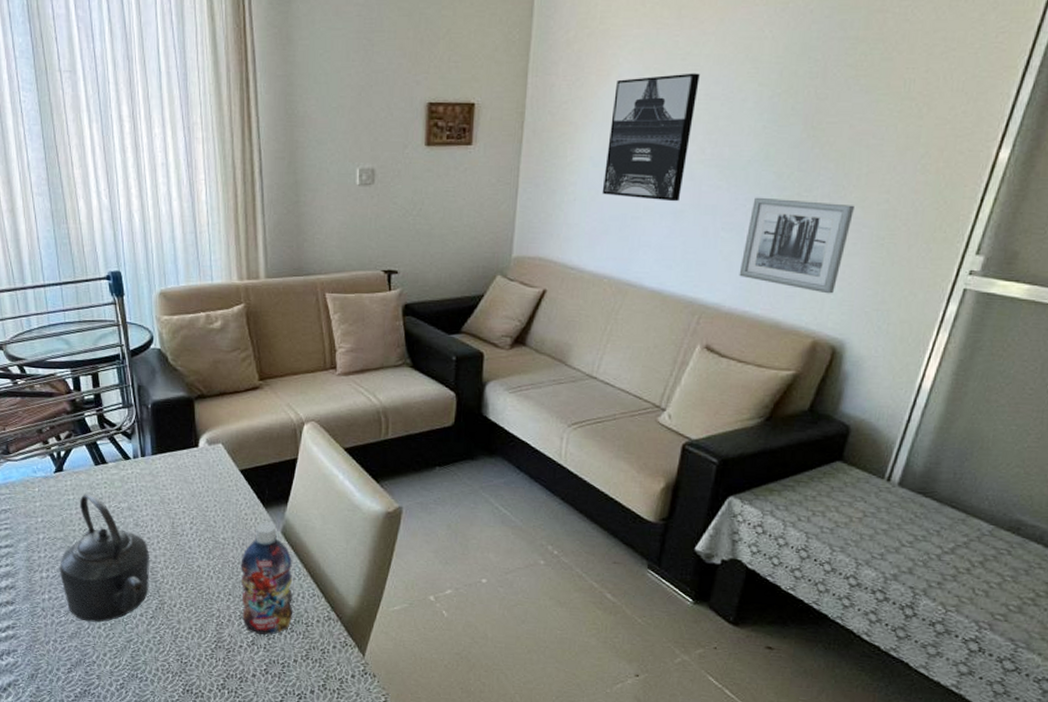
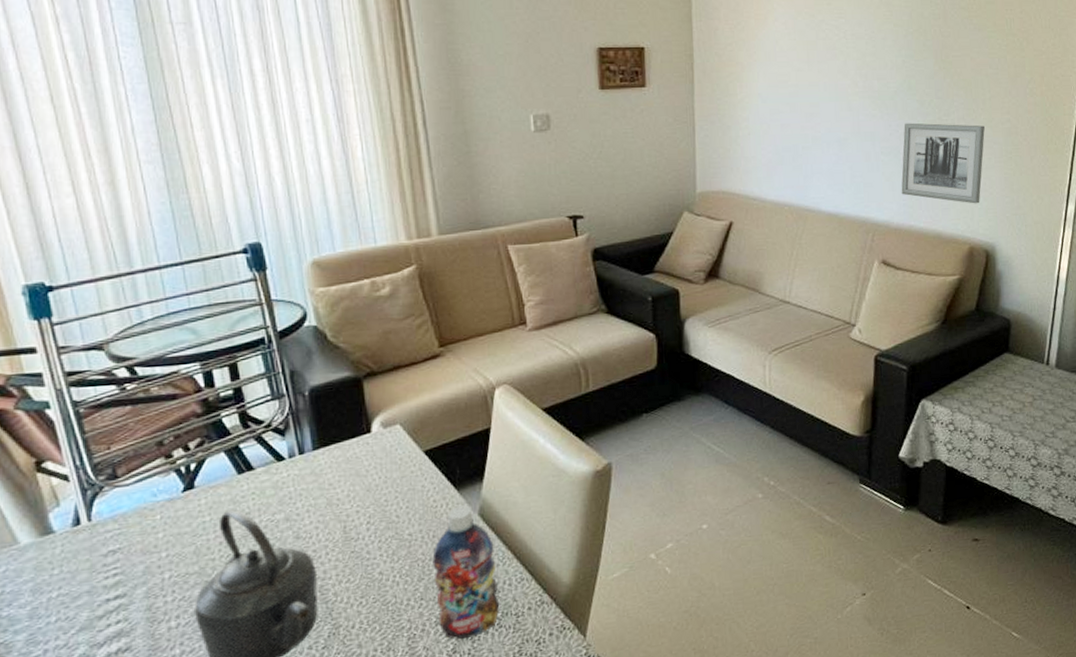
wall art: present [602,73,700,202] -> none [773,16,845,131]

